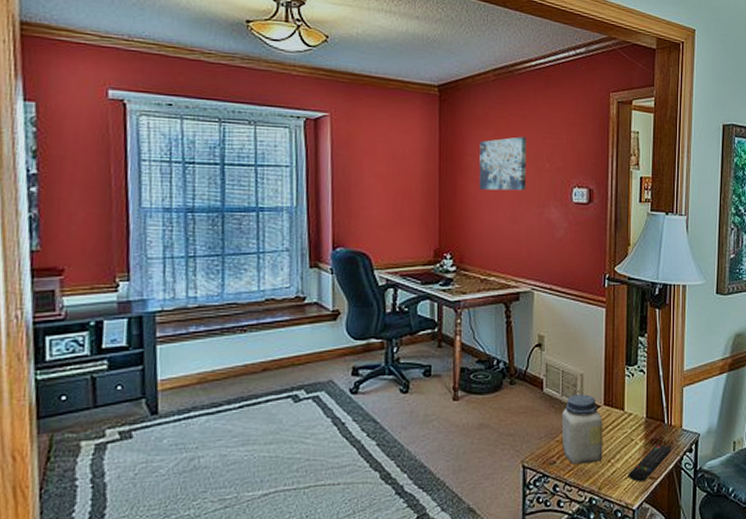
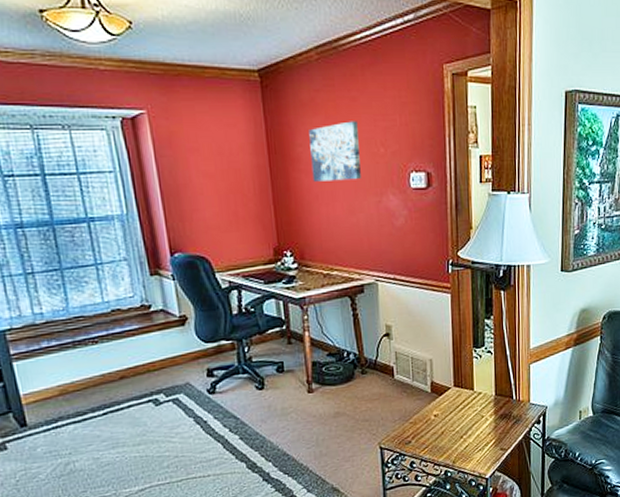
jar: present [561,394,603,465] -> none [413,378,456,443]
remote control: present [628,444,672,482] -> none [480,418,521,454]

